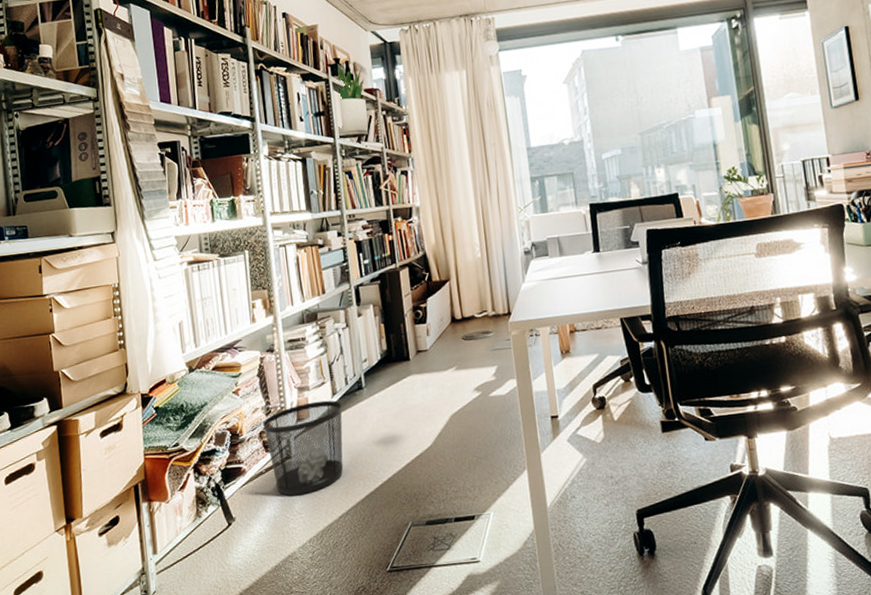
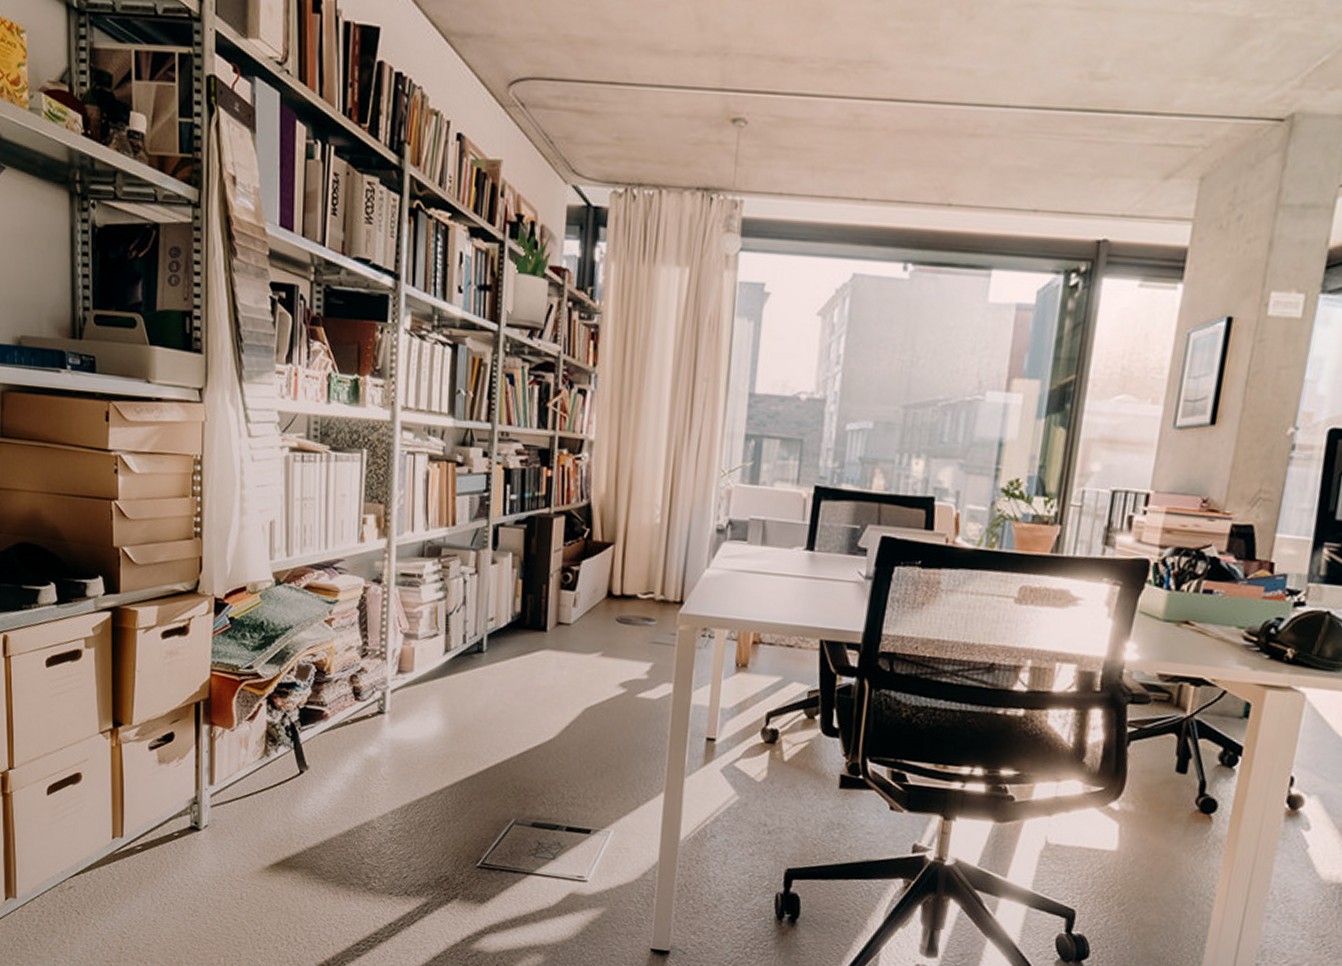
waste bin: present [262,400,344,496] -> none [355,654,454,759]

